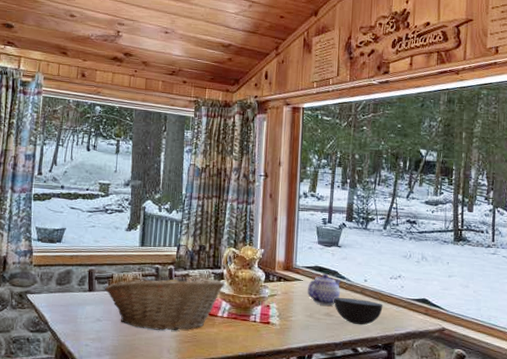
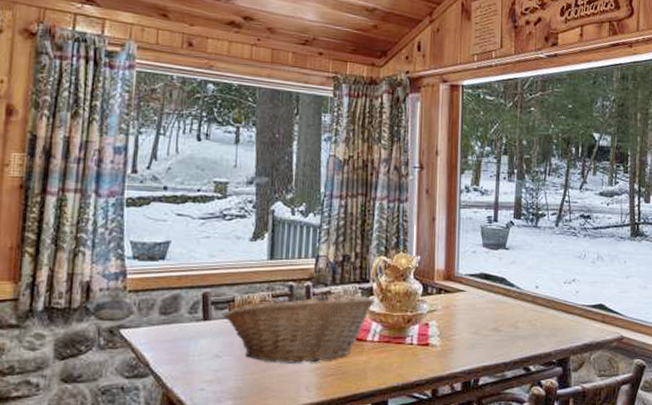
teapot: present [307,273,341,306] -> none [471,281,509,319]
bowl: present [334,297,383,325] -> none [502,309,557,340]

